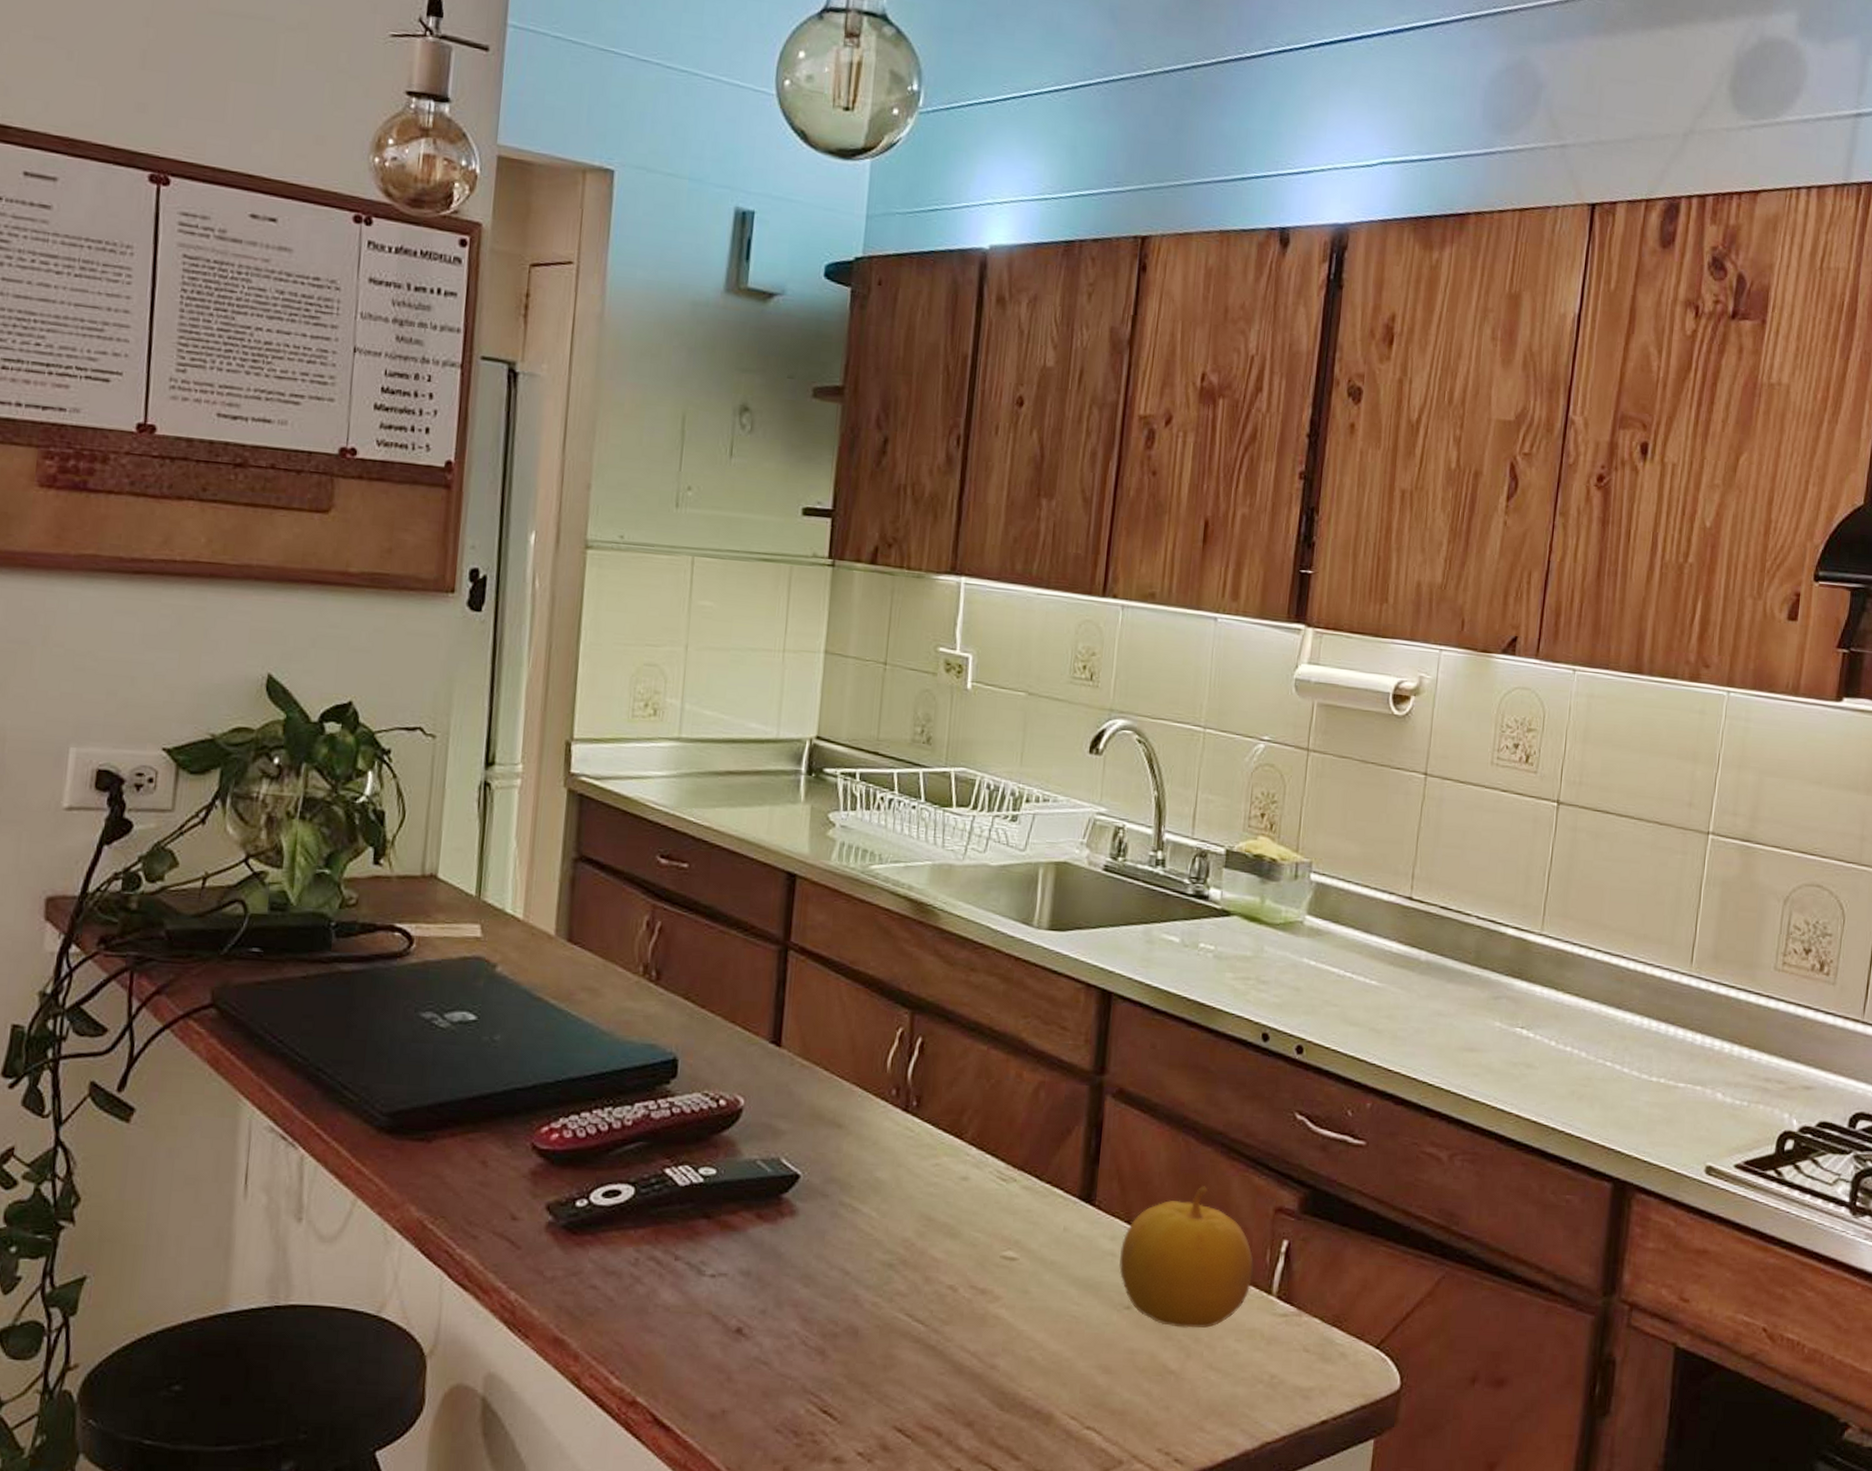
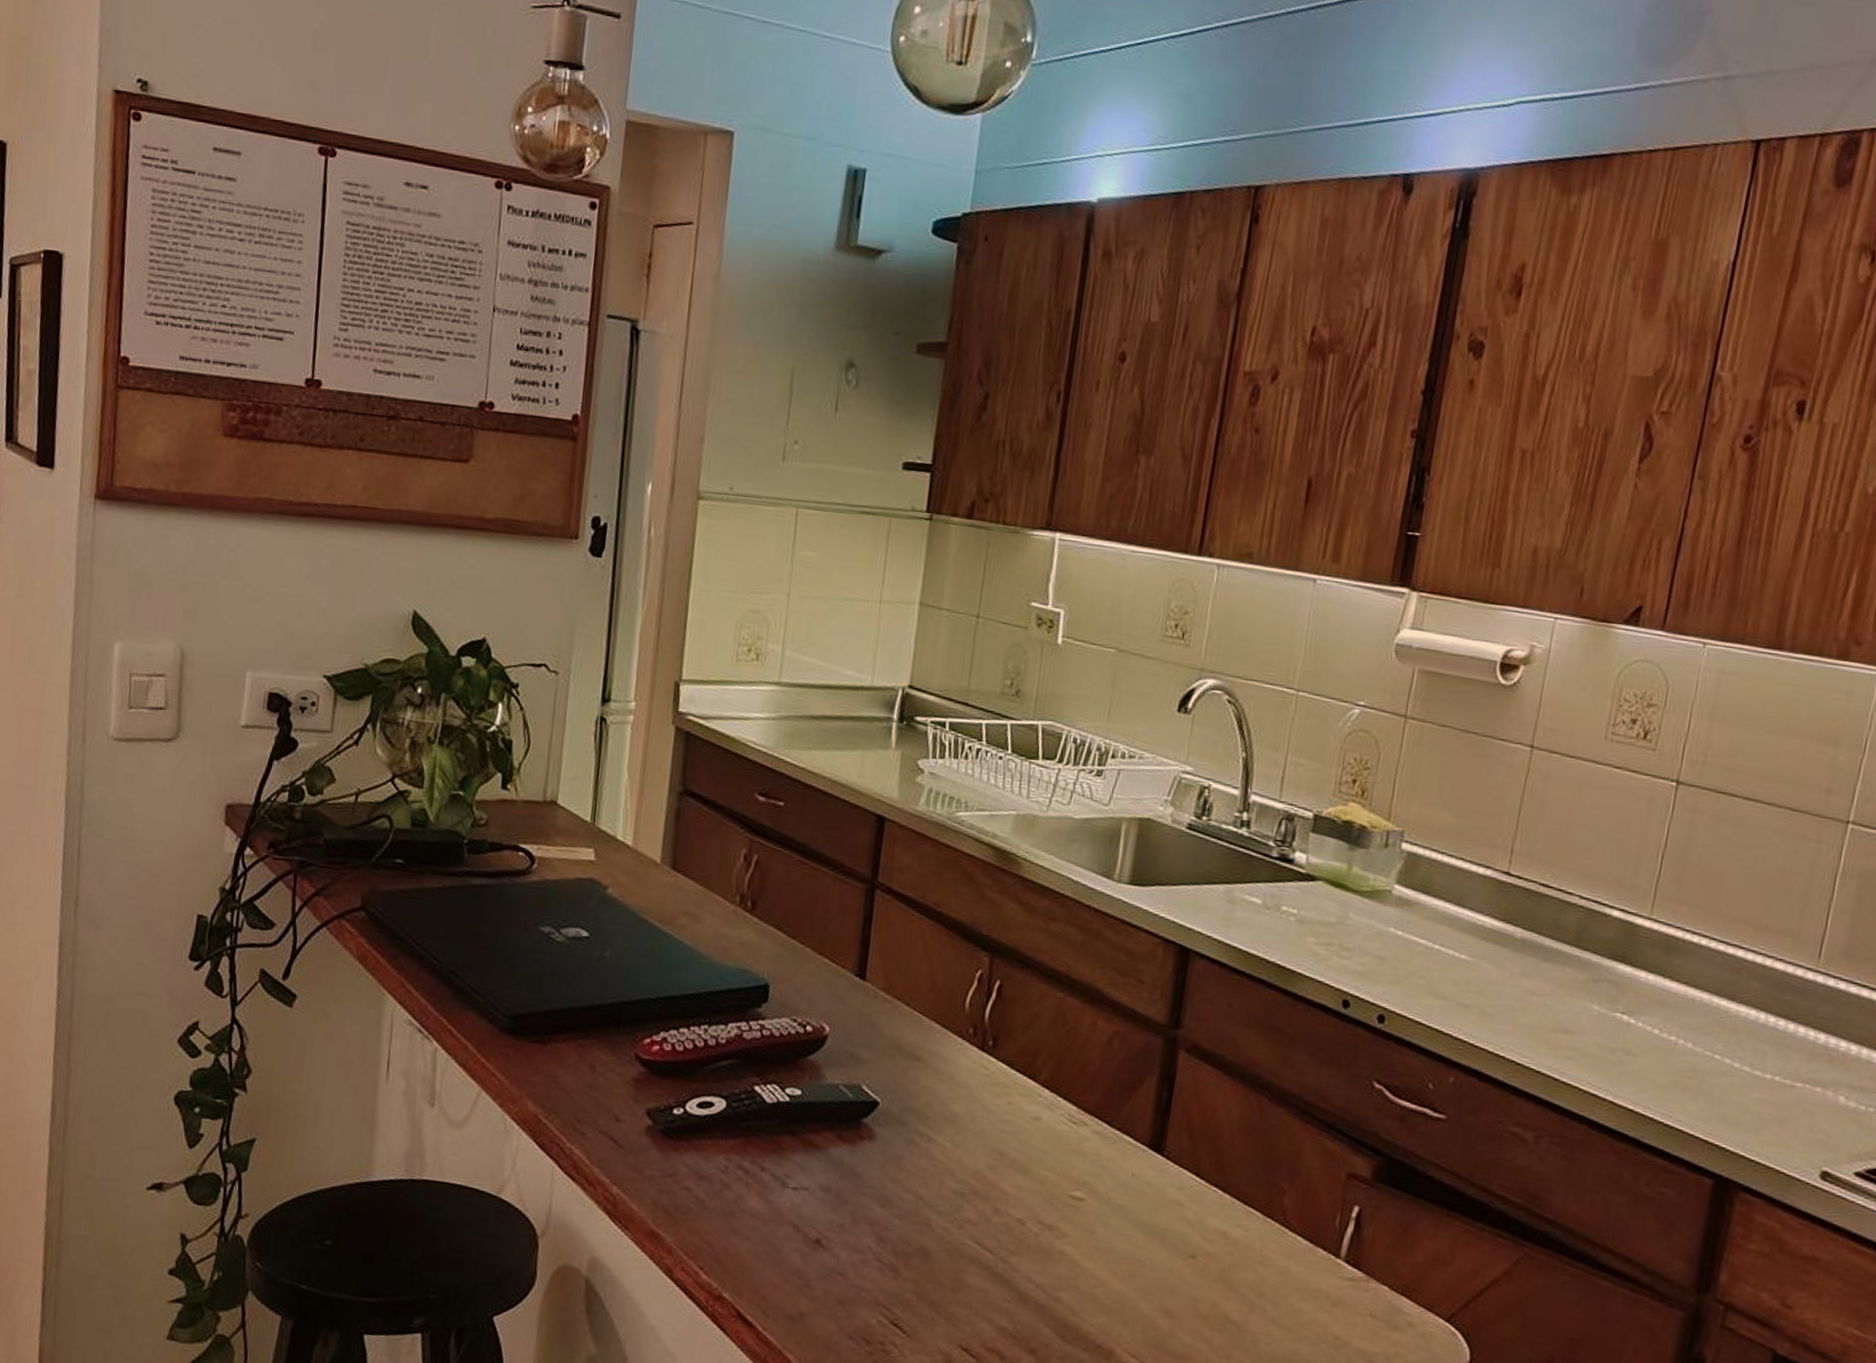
fruit: present [1119,1186,1253,1328] -> none [1185,1145,1322,1284]

